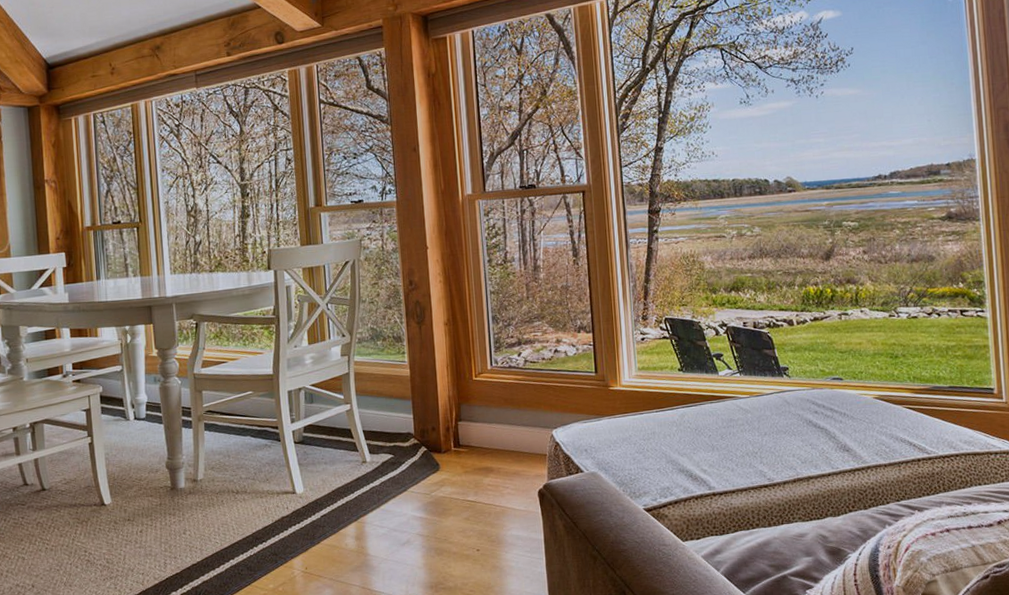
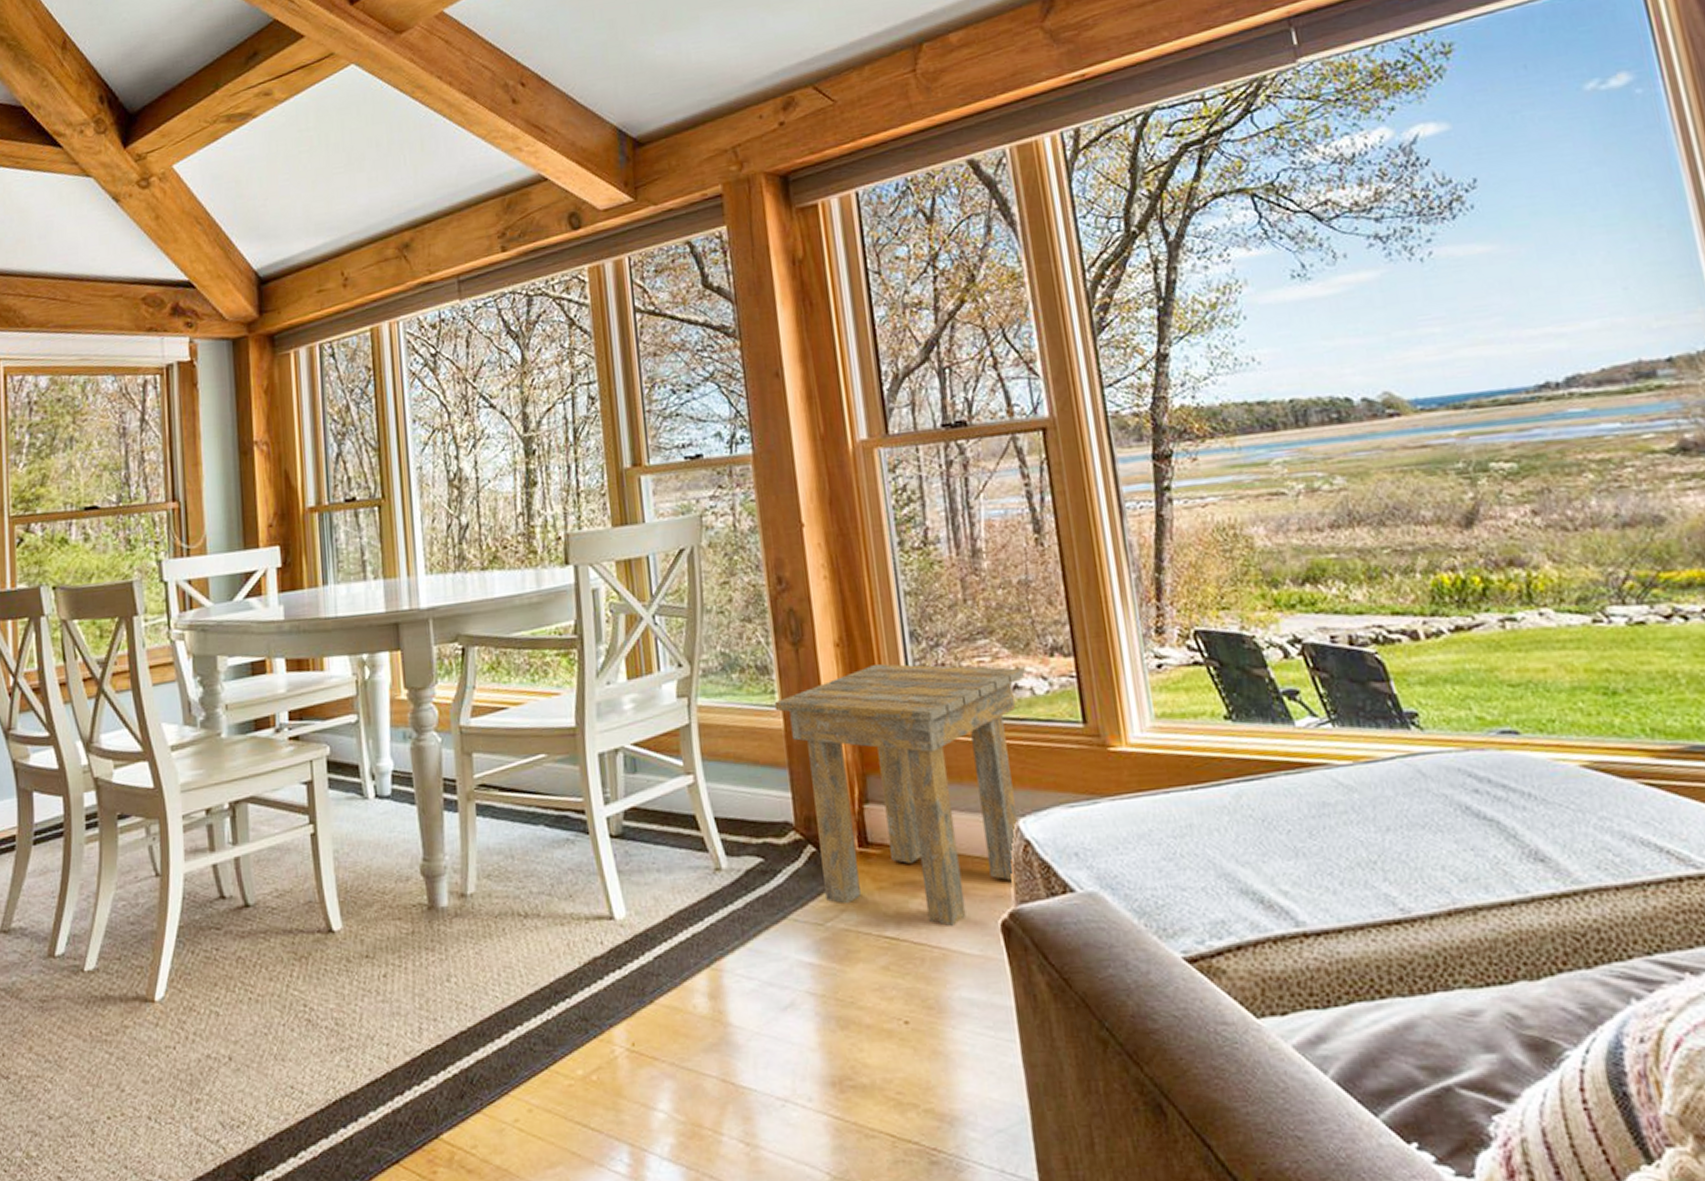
side table: none [404,336,562,493] -> present [774,664,1024,926]

